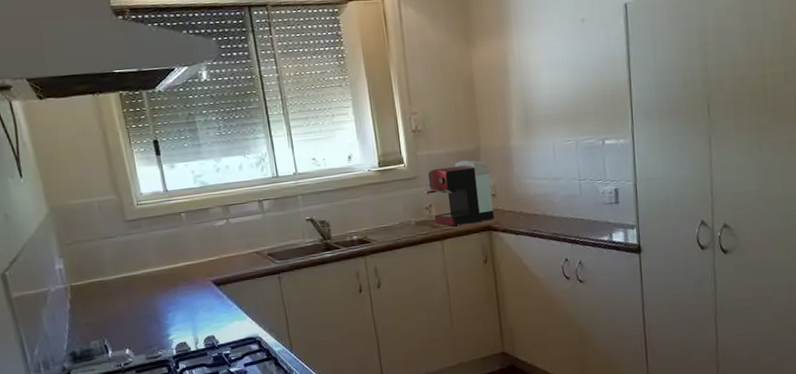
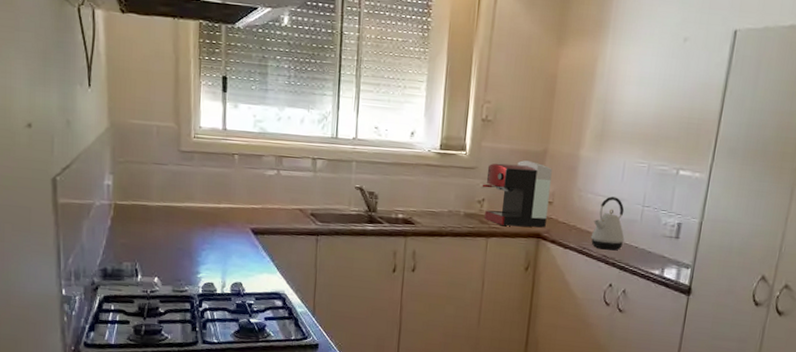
kettle: none [537,177,570,228] -> present [590,196,625,250]

